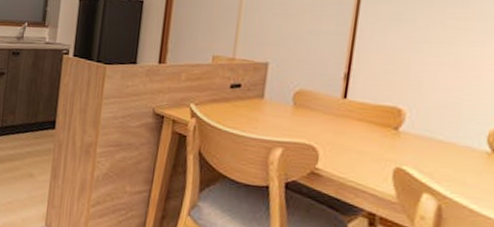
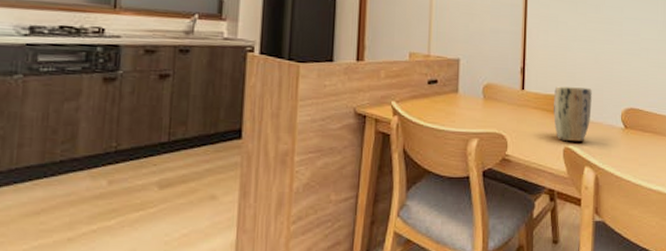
plant pot: none [383,96,445,163] -> present [554,86,592,141]

